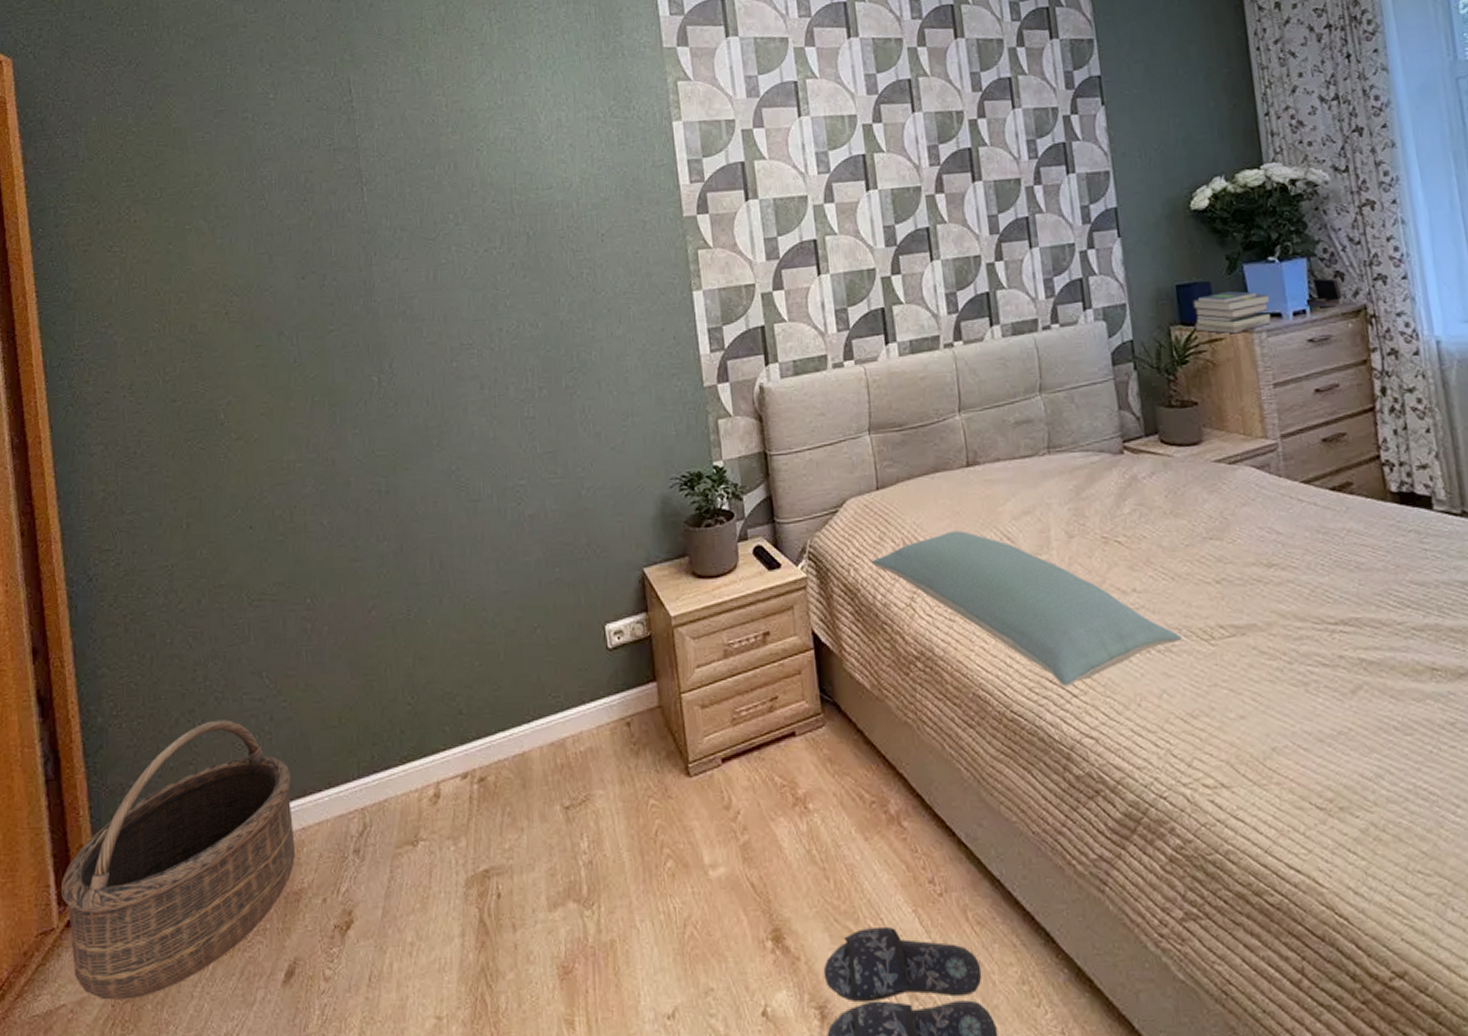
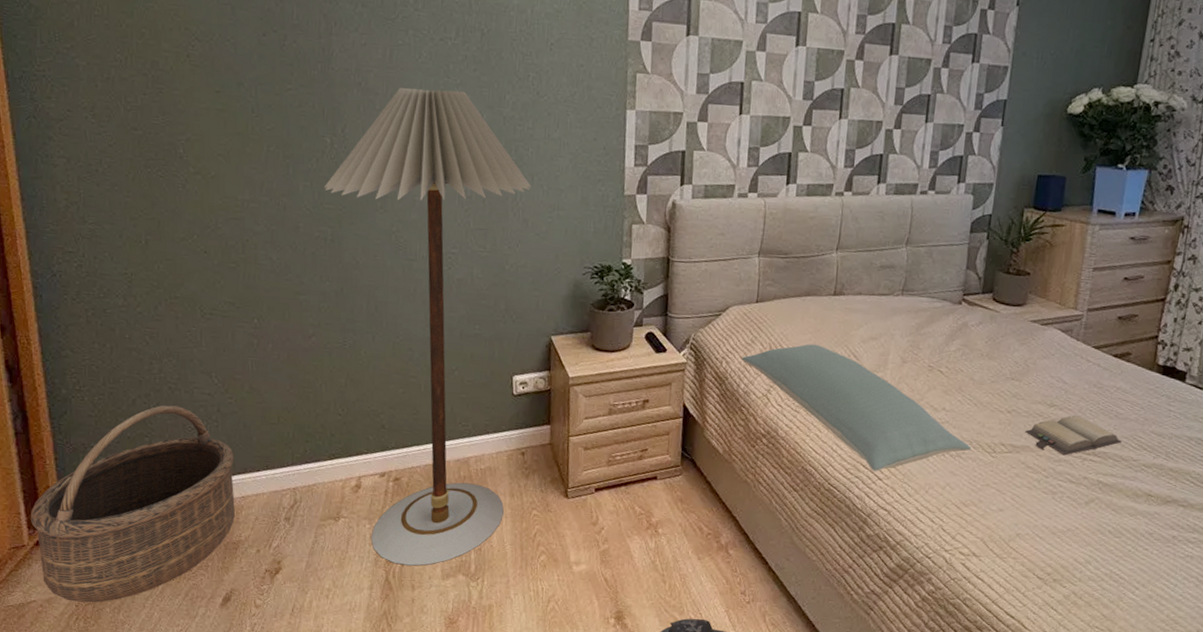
floor lamp: none [375,301,614,897] -> present [324,87,531,566]
books: present [1192,291,1271,334] -> none [1043,187,1110,223]
hardback book: none [1245,574,1375,631] -> present [1025,415,1122,456]
jewelry box: present [1304,277,1343,308] -> none [1135,188,1169,214]

